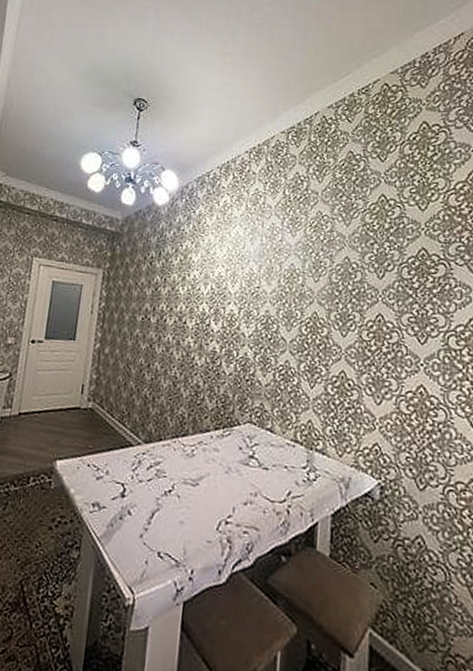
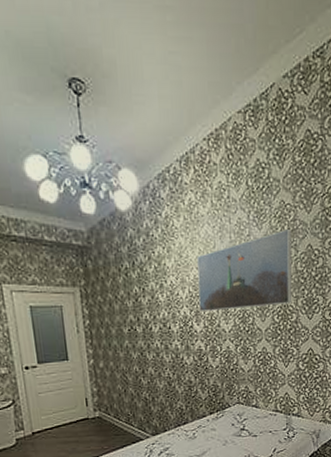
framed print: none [219,238,328,316] -> present [197,228,293,311]

